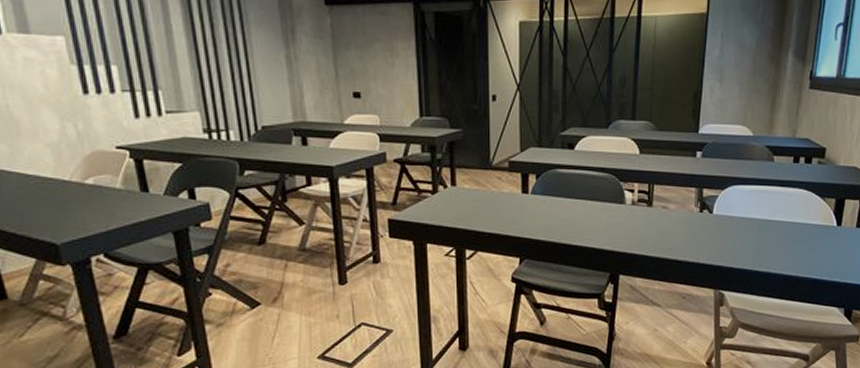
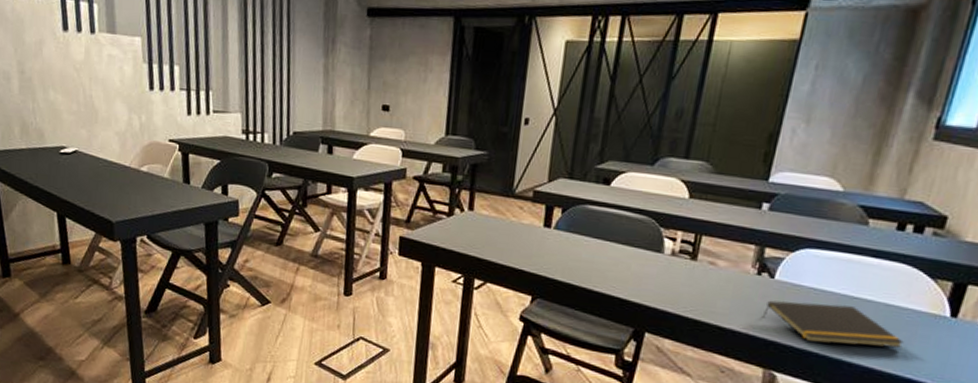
notepad: none [708,228,809,262] -> present [763,300,904,348]

